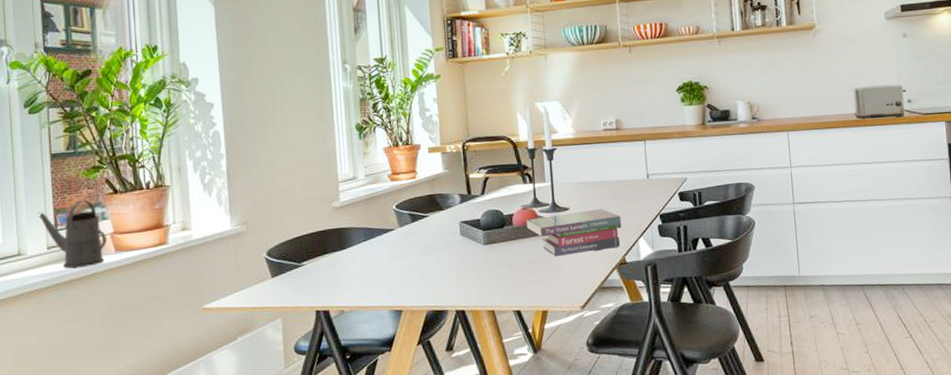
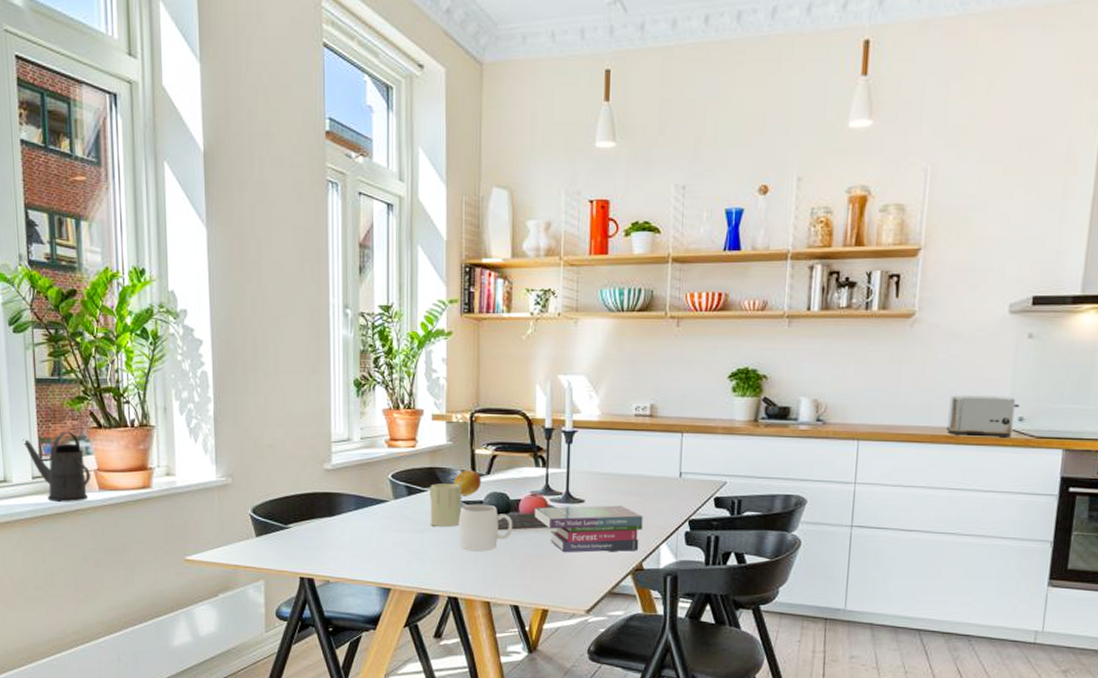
candle: none [431,206,462,248] -> present [430,482,462,528]
fruit: none [452,192,477,217] -> present [453,470,481,497]
mug: none [459,221,509,266] -> present [458,503,513,552]

